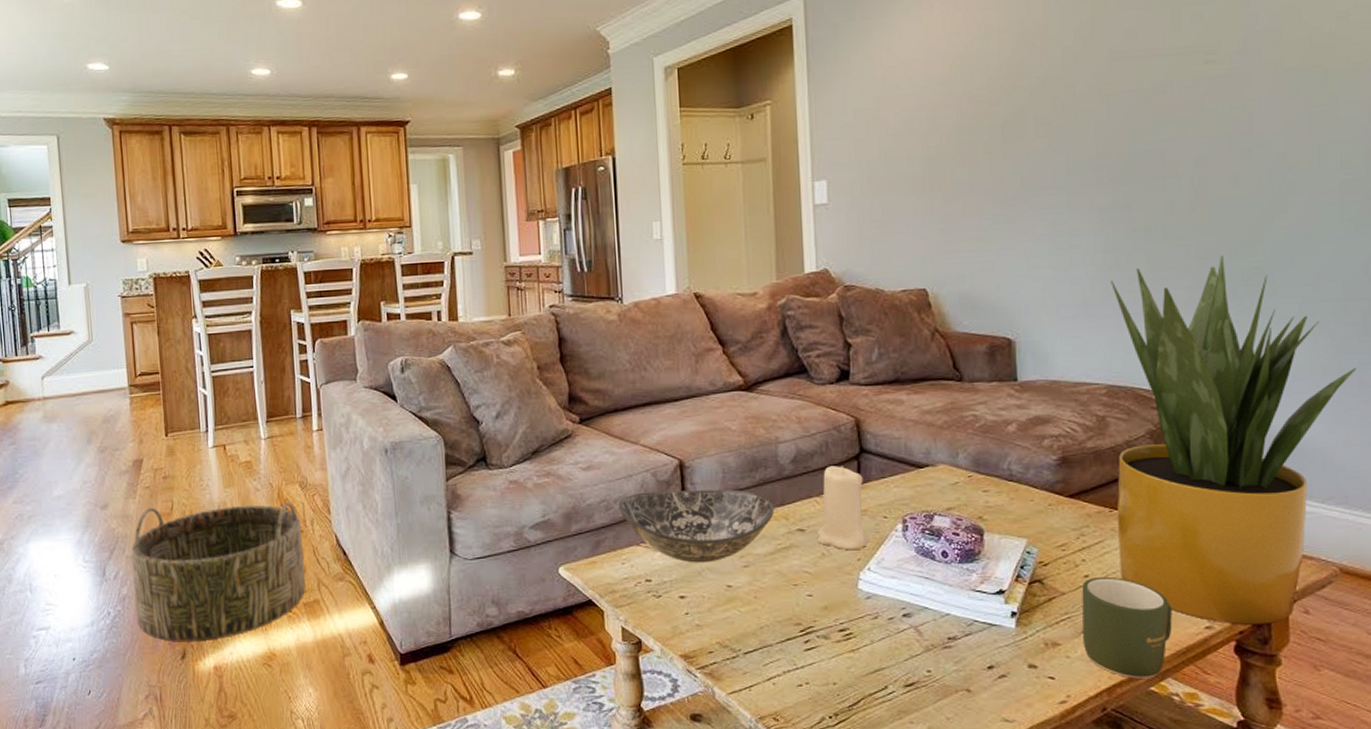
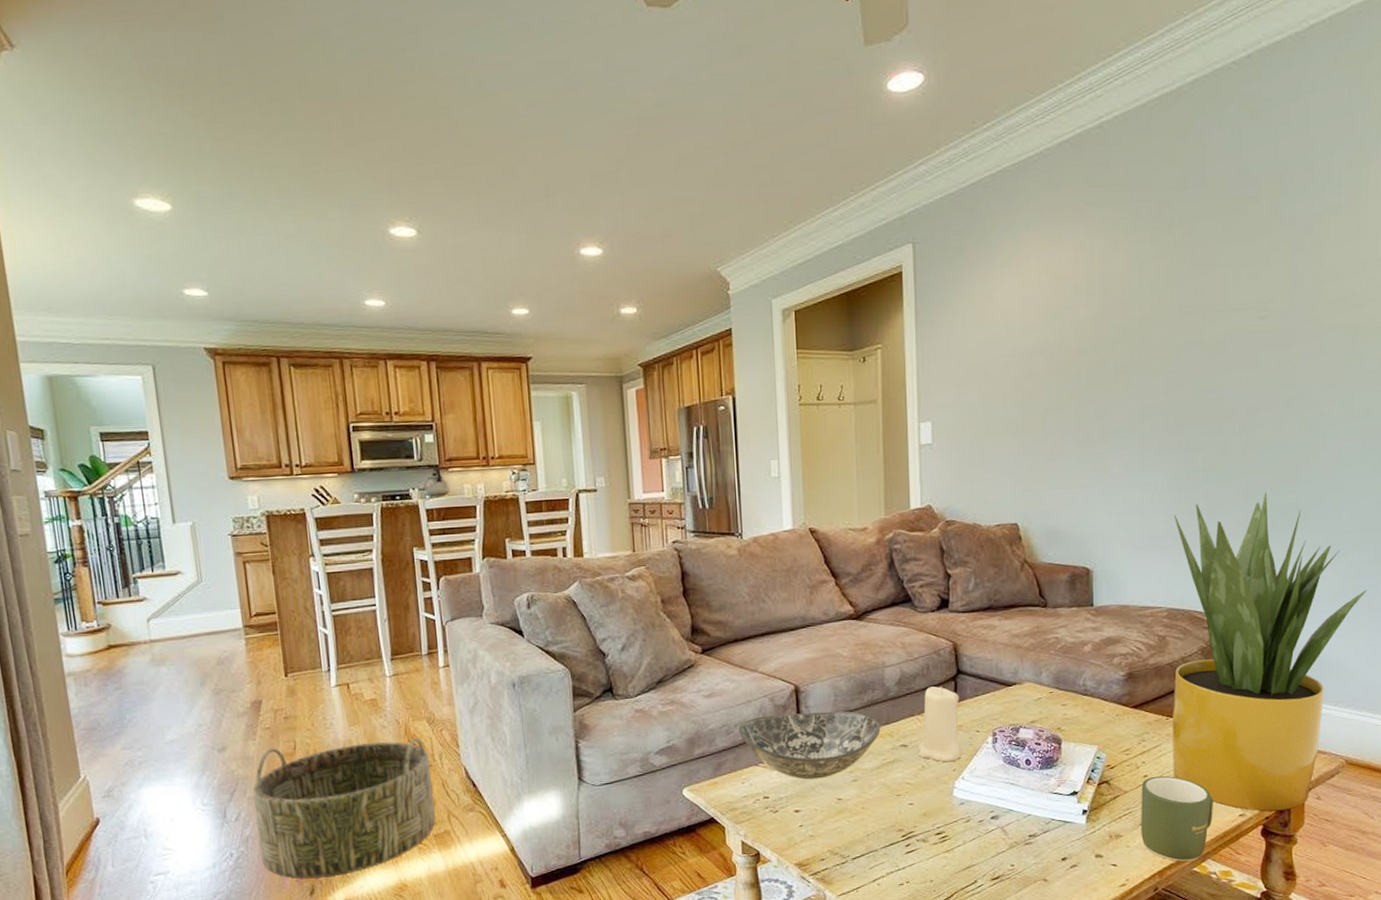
kettle: none [303,231,327,260] -> present [424,467,450,497]

